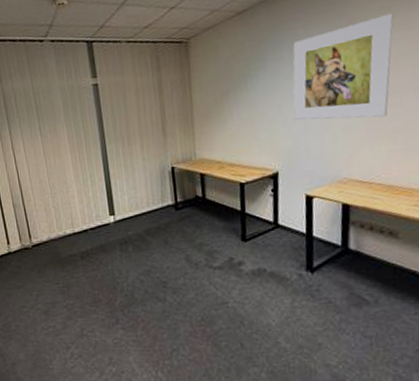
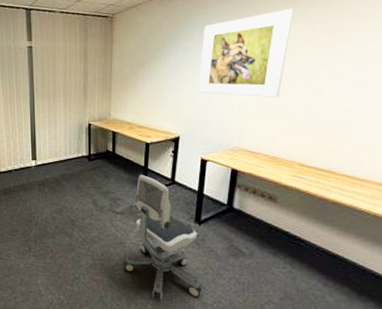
office chair: none [228,220,324,368] -> present [124,175,202,301]

